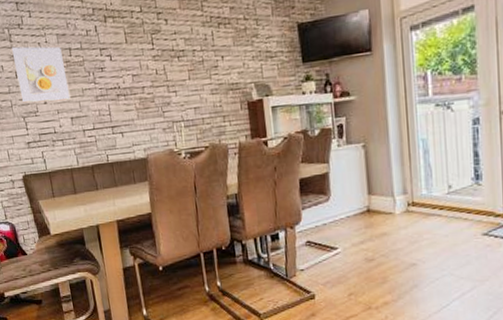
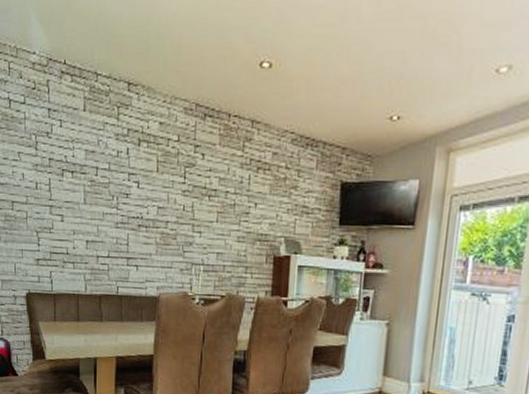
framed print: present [11,46,71,104] -> none [35,155,89,221]

